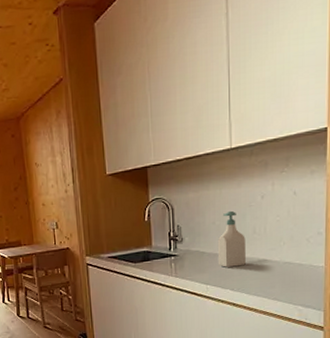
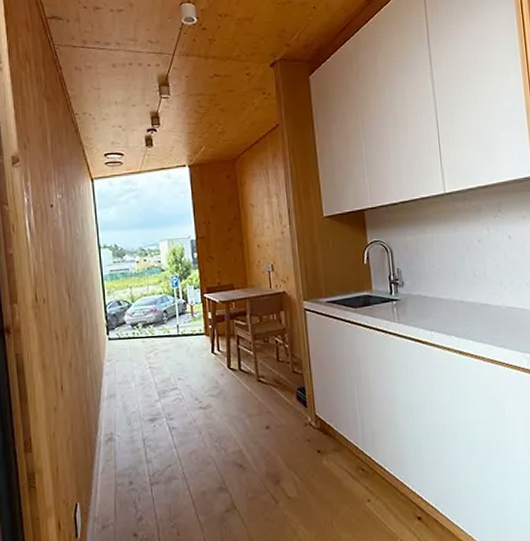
soap bottle: present [217,210,246,267] -> none [438,254,469,313]

